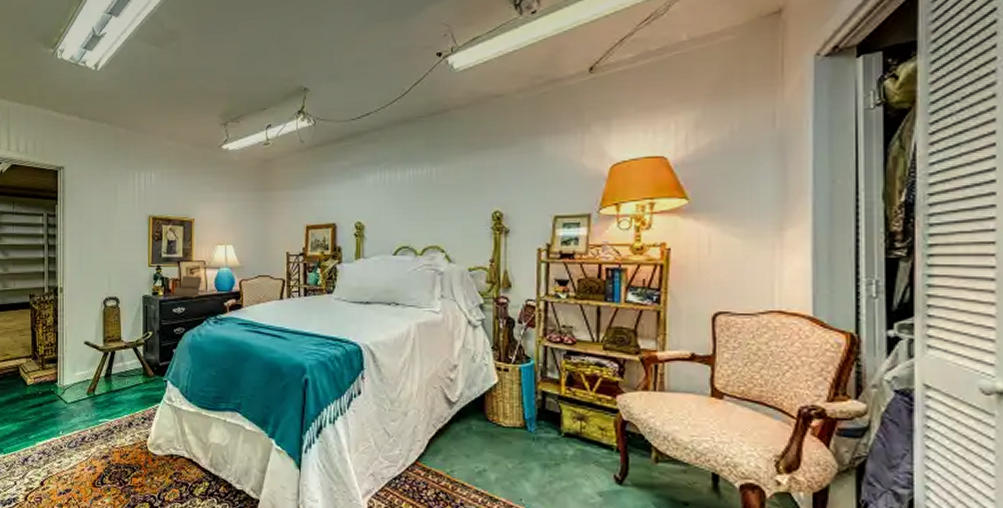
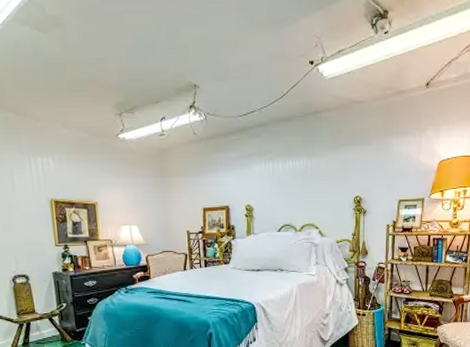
jewelry box: present [174,275,202,299] -> none [84,253,110,273]

